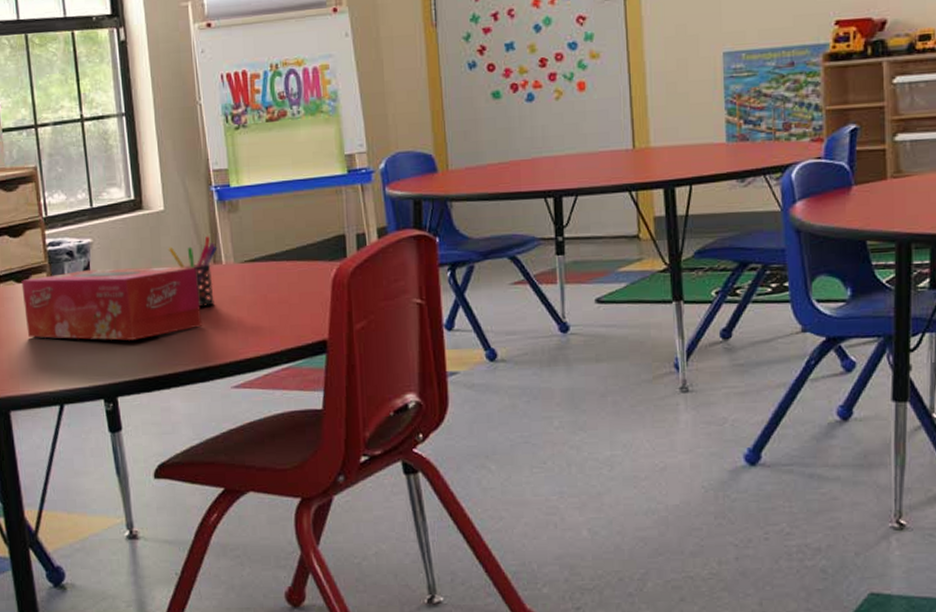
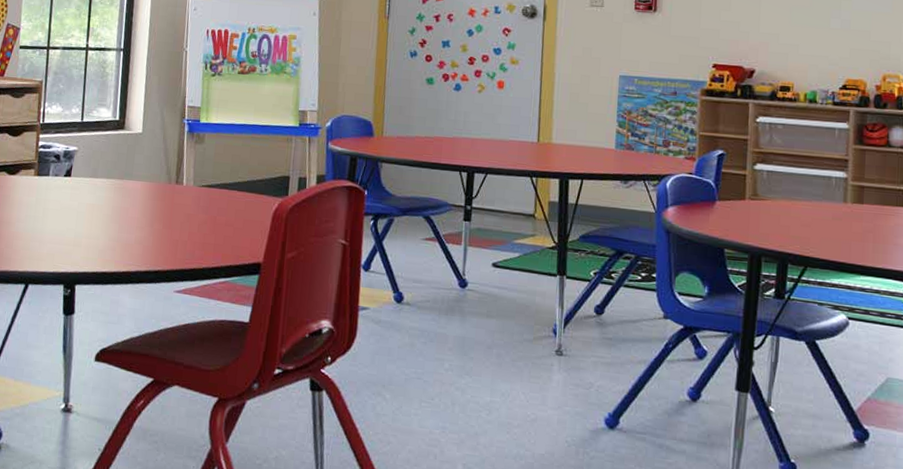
tissue box: present [21,266,201,341] -> none [9,172,161,238]
pen holder: present [167,236,218,307] -> none [139,160,181,219]

